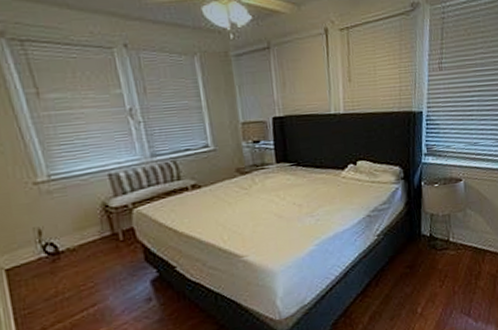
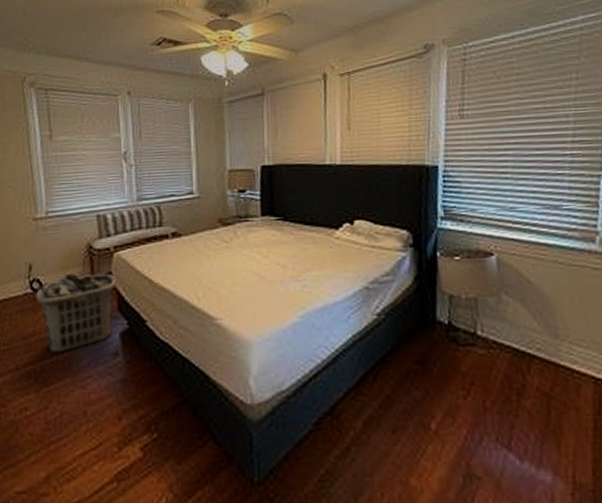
clothes hamper: none [52,229,142,309] -> present [35,273,118,353]

